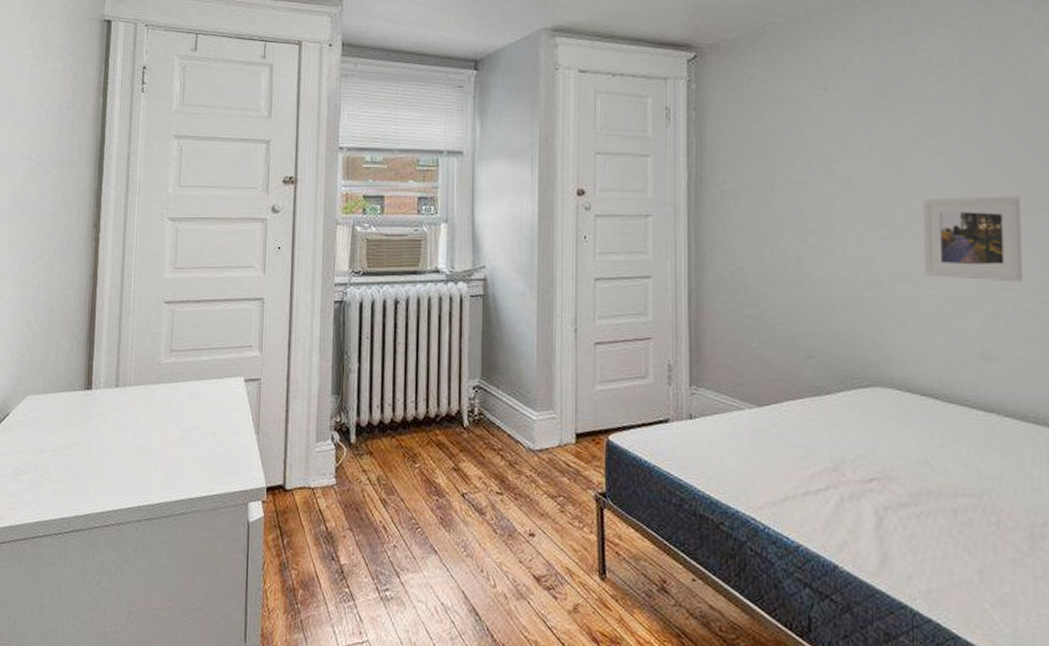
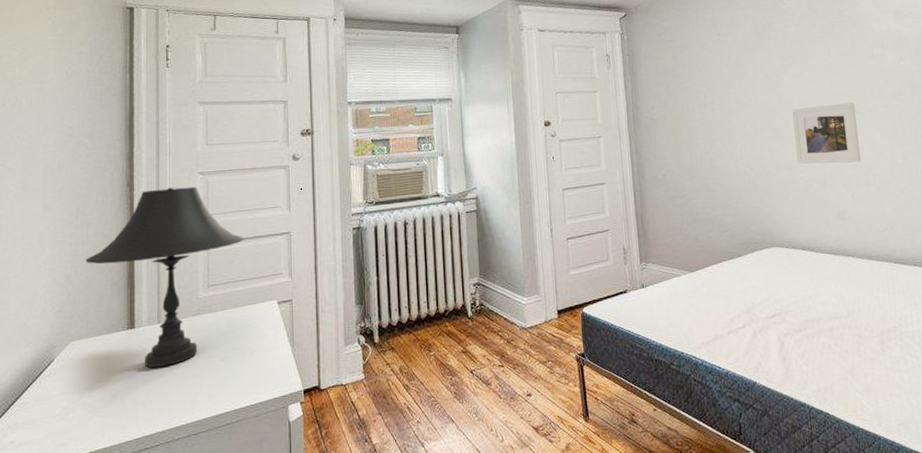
table lamp: none [46,232,213,438] -> present [85,186,244,368]

